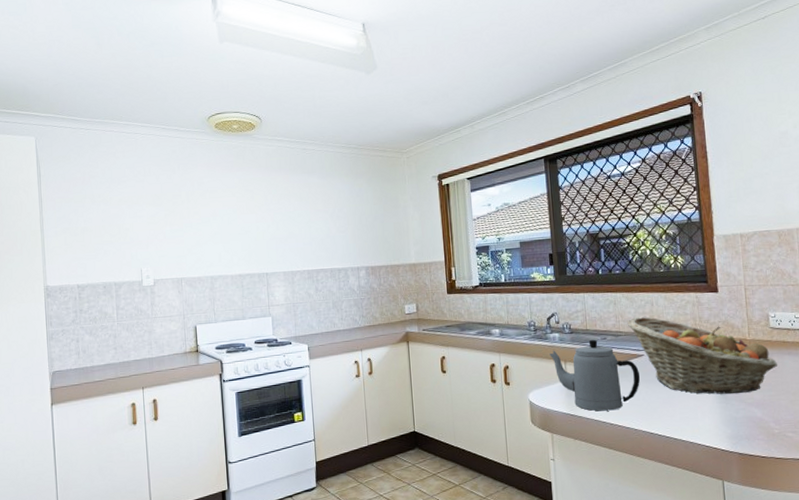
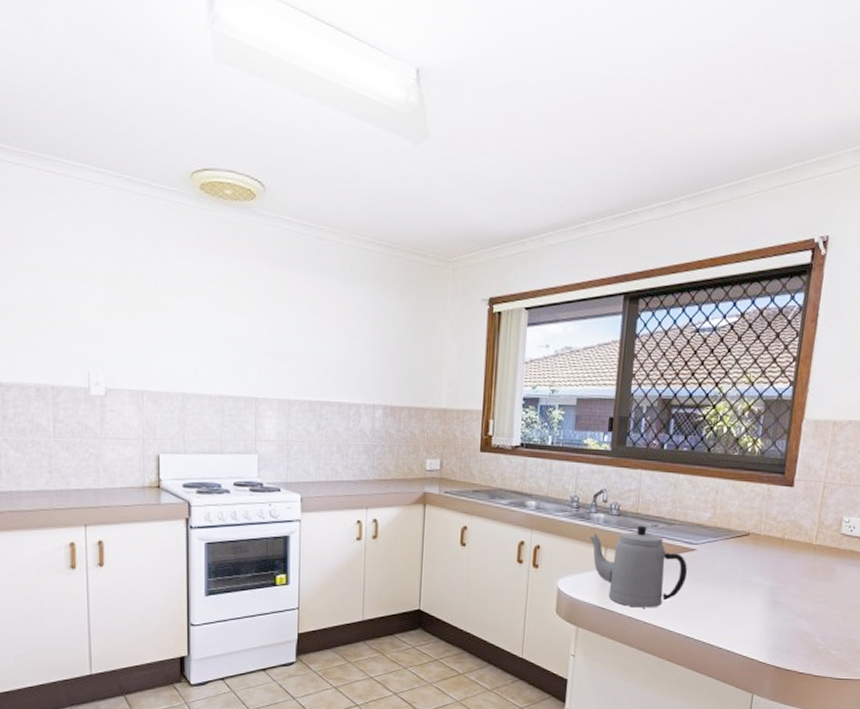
fruit basket: present [627,317,777,394] -> none [684,505,839,604]

